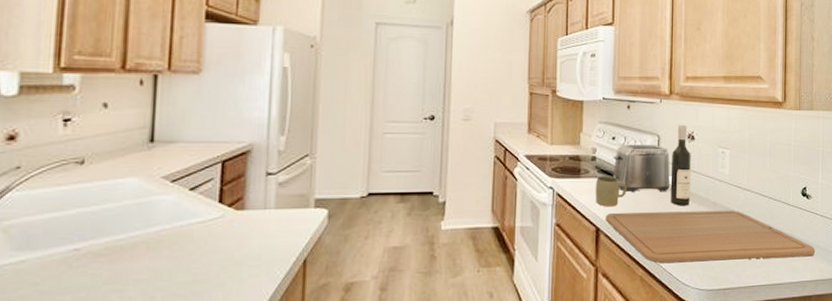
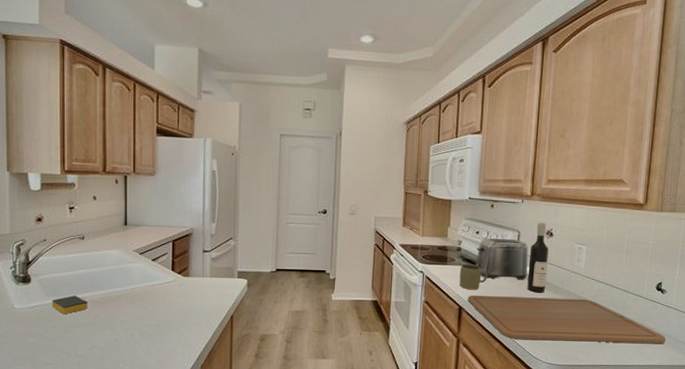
sponge: none [20,247,83,277] -> present [51,295,88,315]

